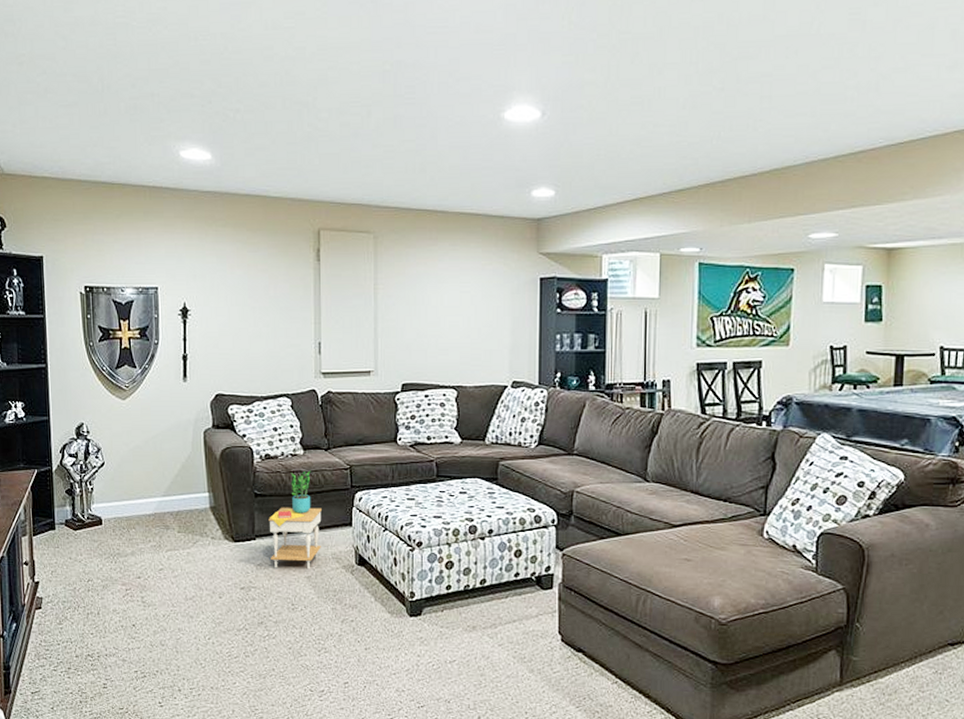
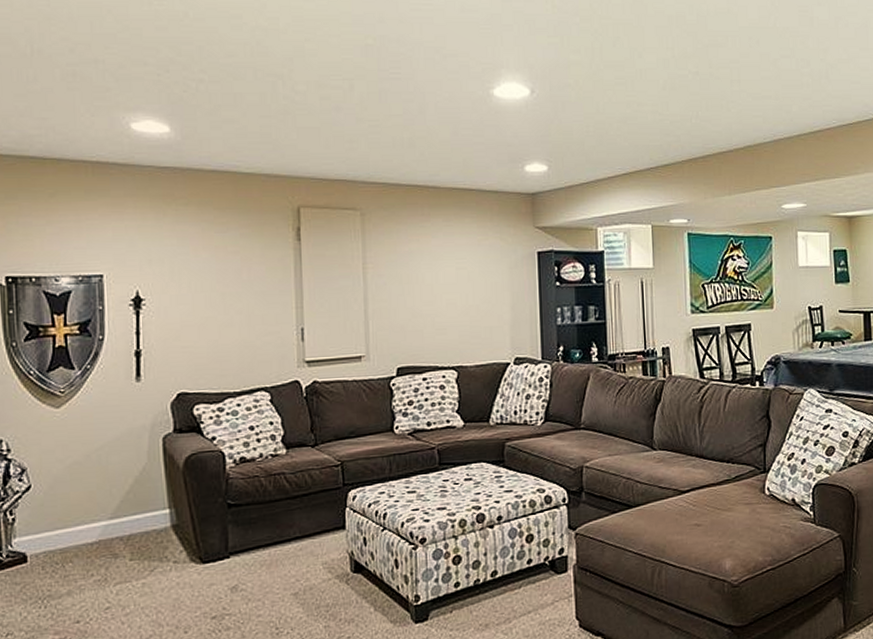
side table: present [269,470,322,569] -> none [245,471,310,589]

